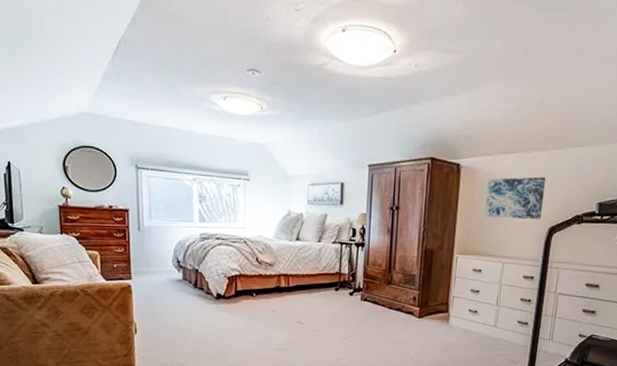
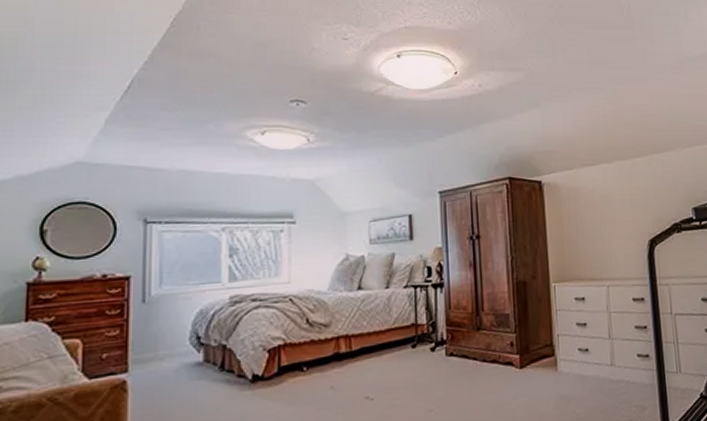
wall art: present [484,177,547,219] -> none [574,186,638,237]

